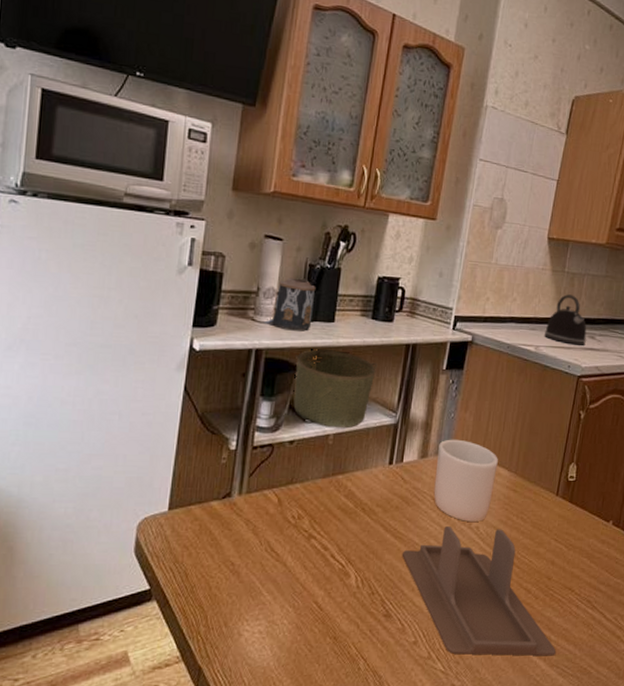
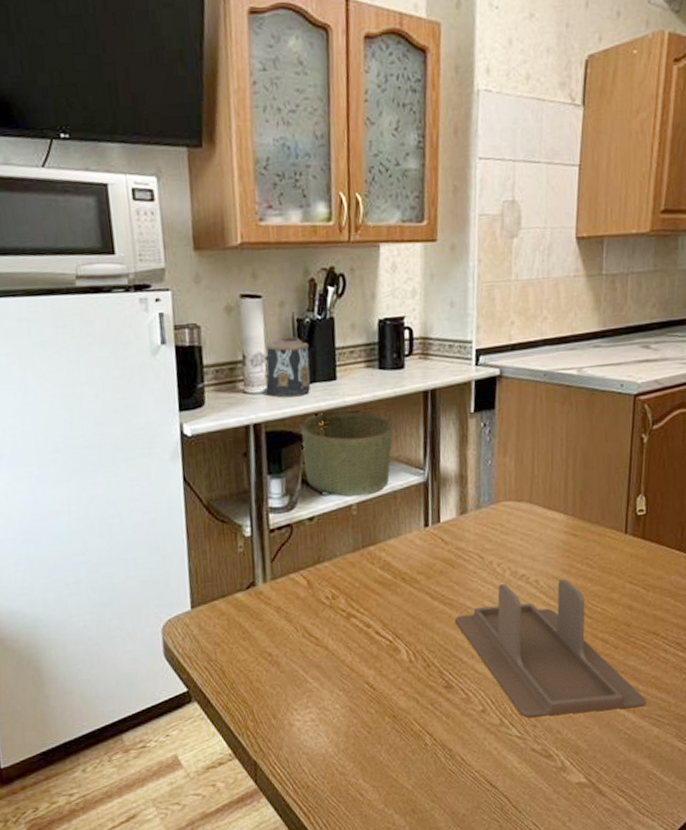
mug: present [433,439,498,521] -> none [478,487,551,577]
kettle: present [544,294,587,345] -> none [586,300,640,360]

